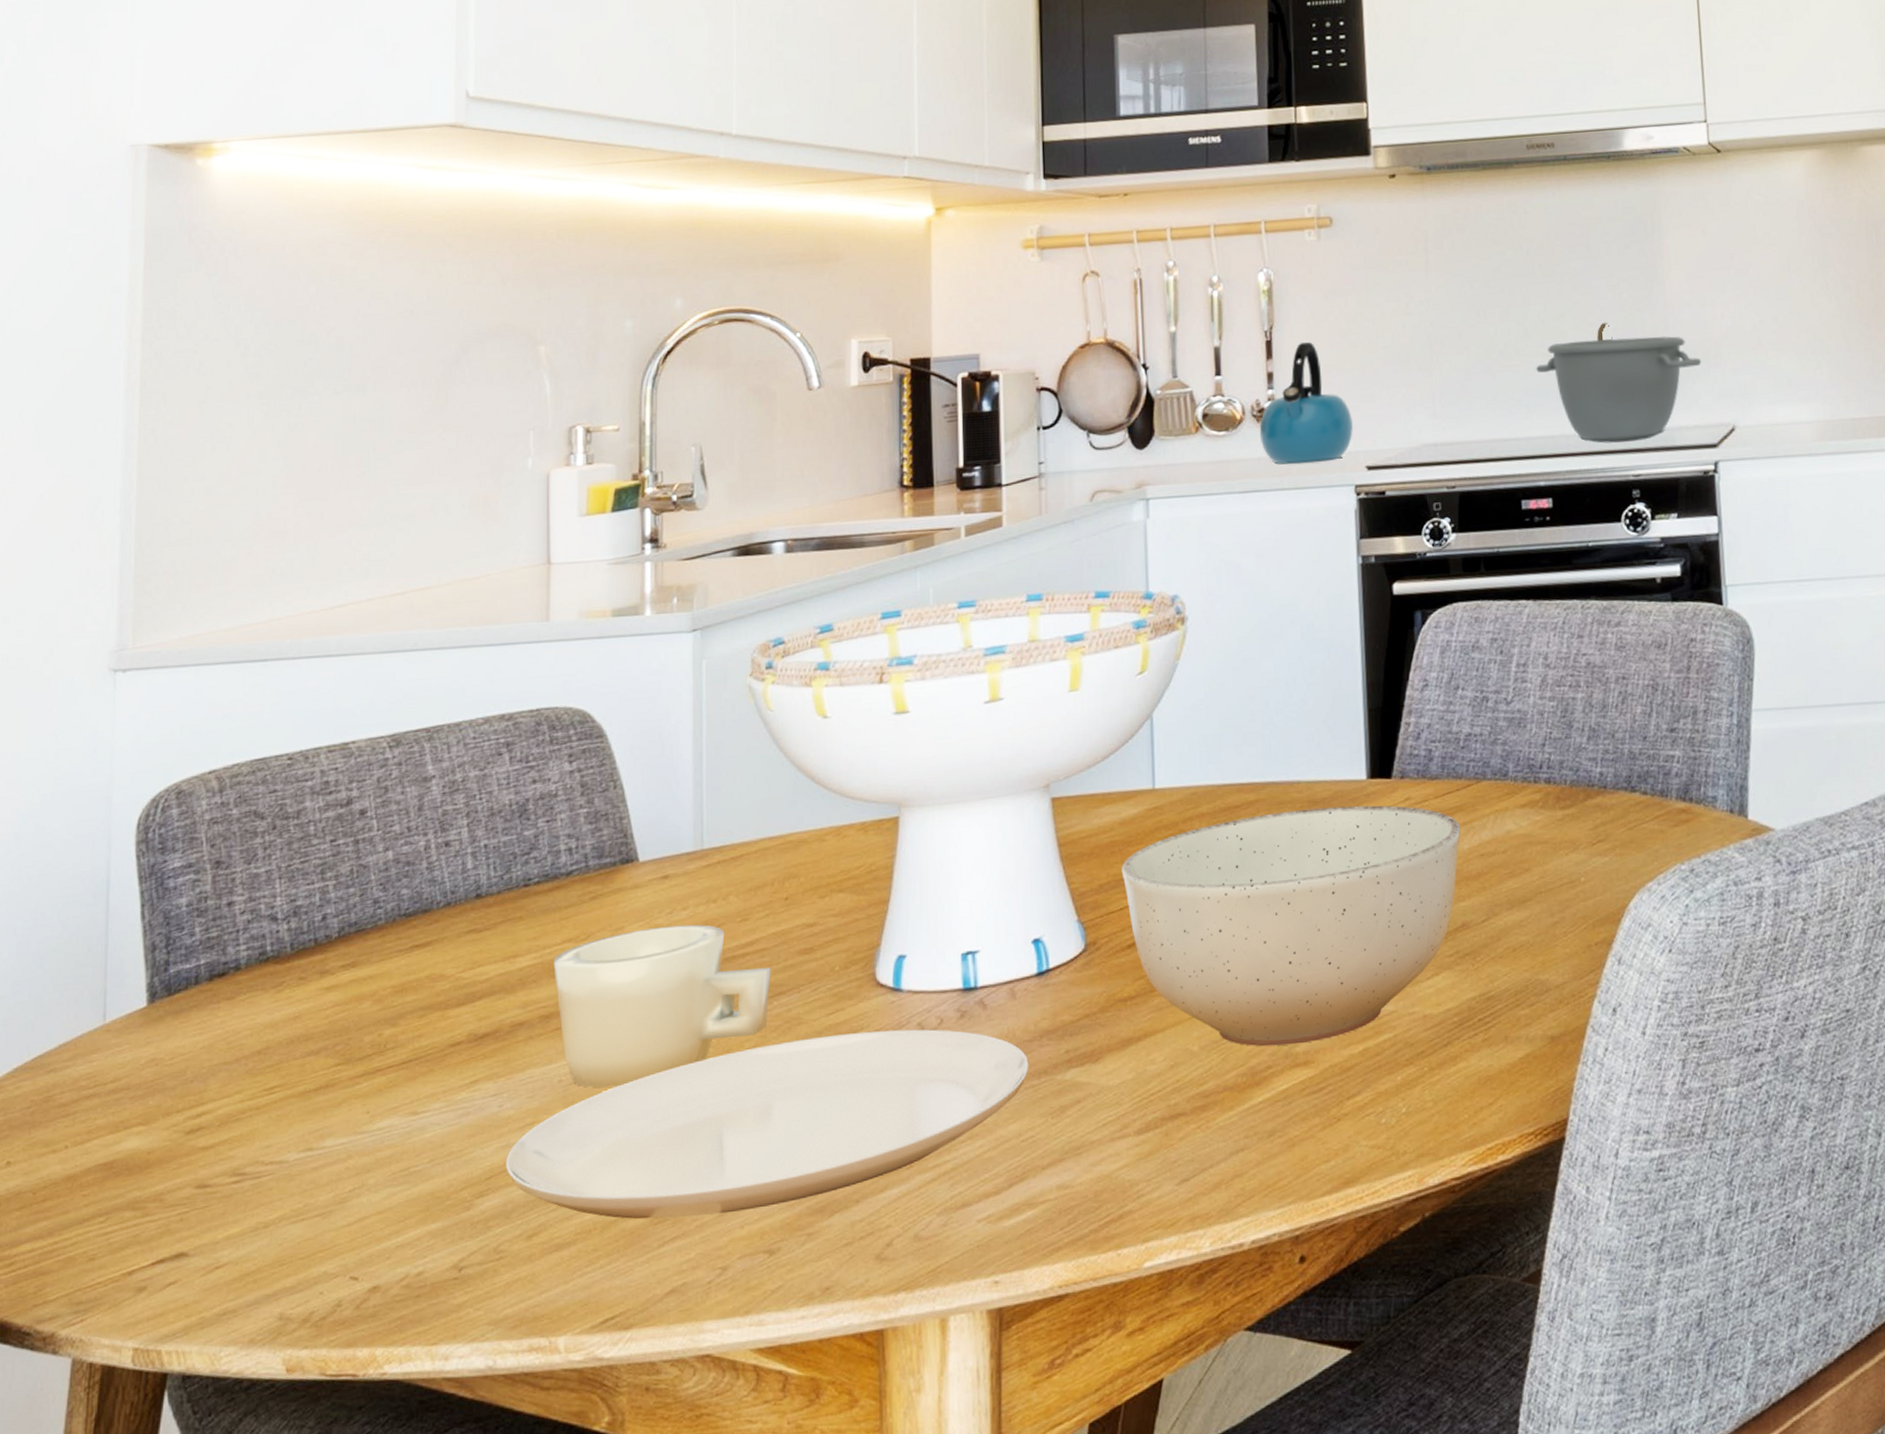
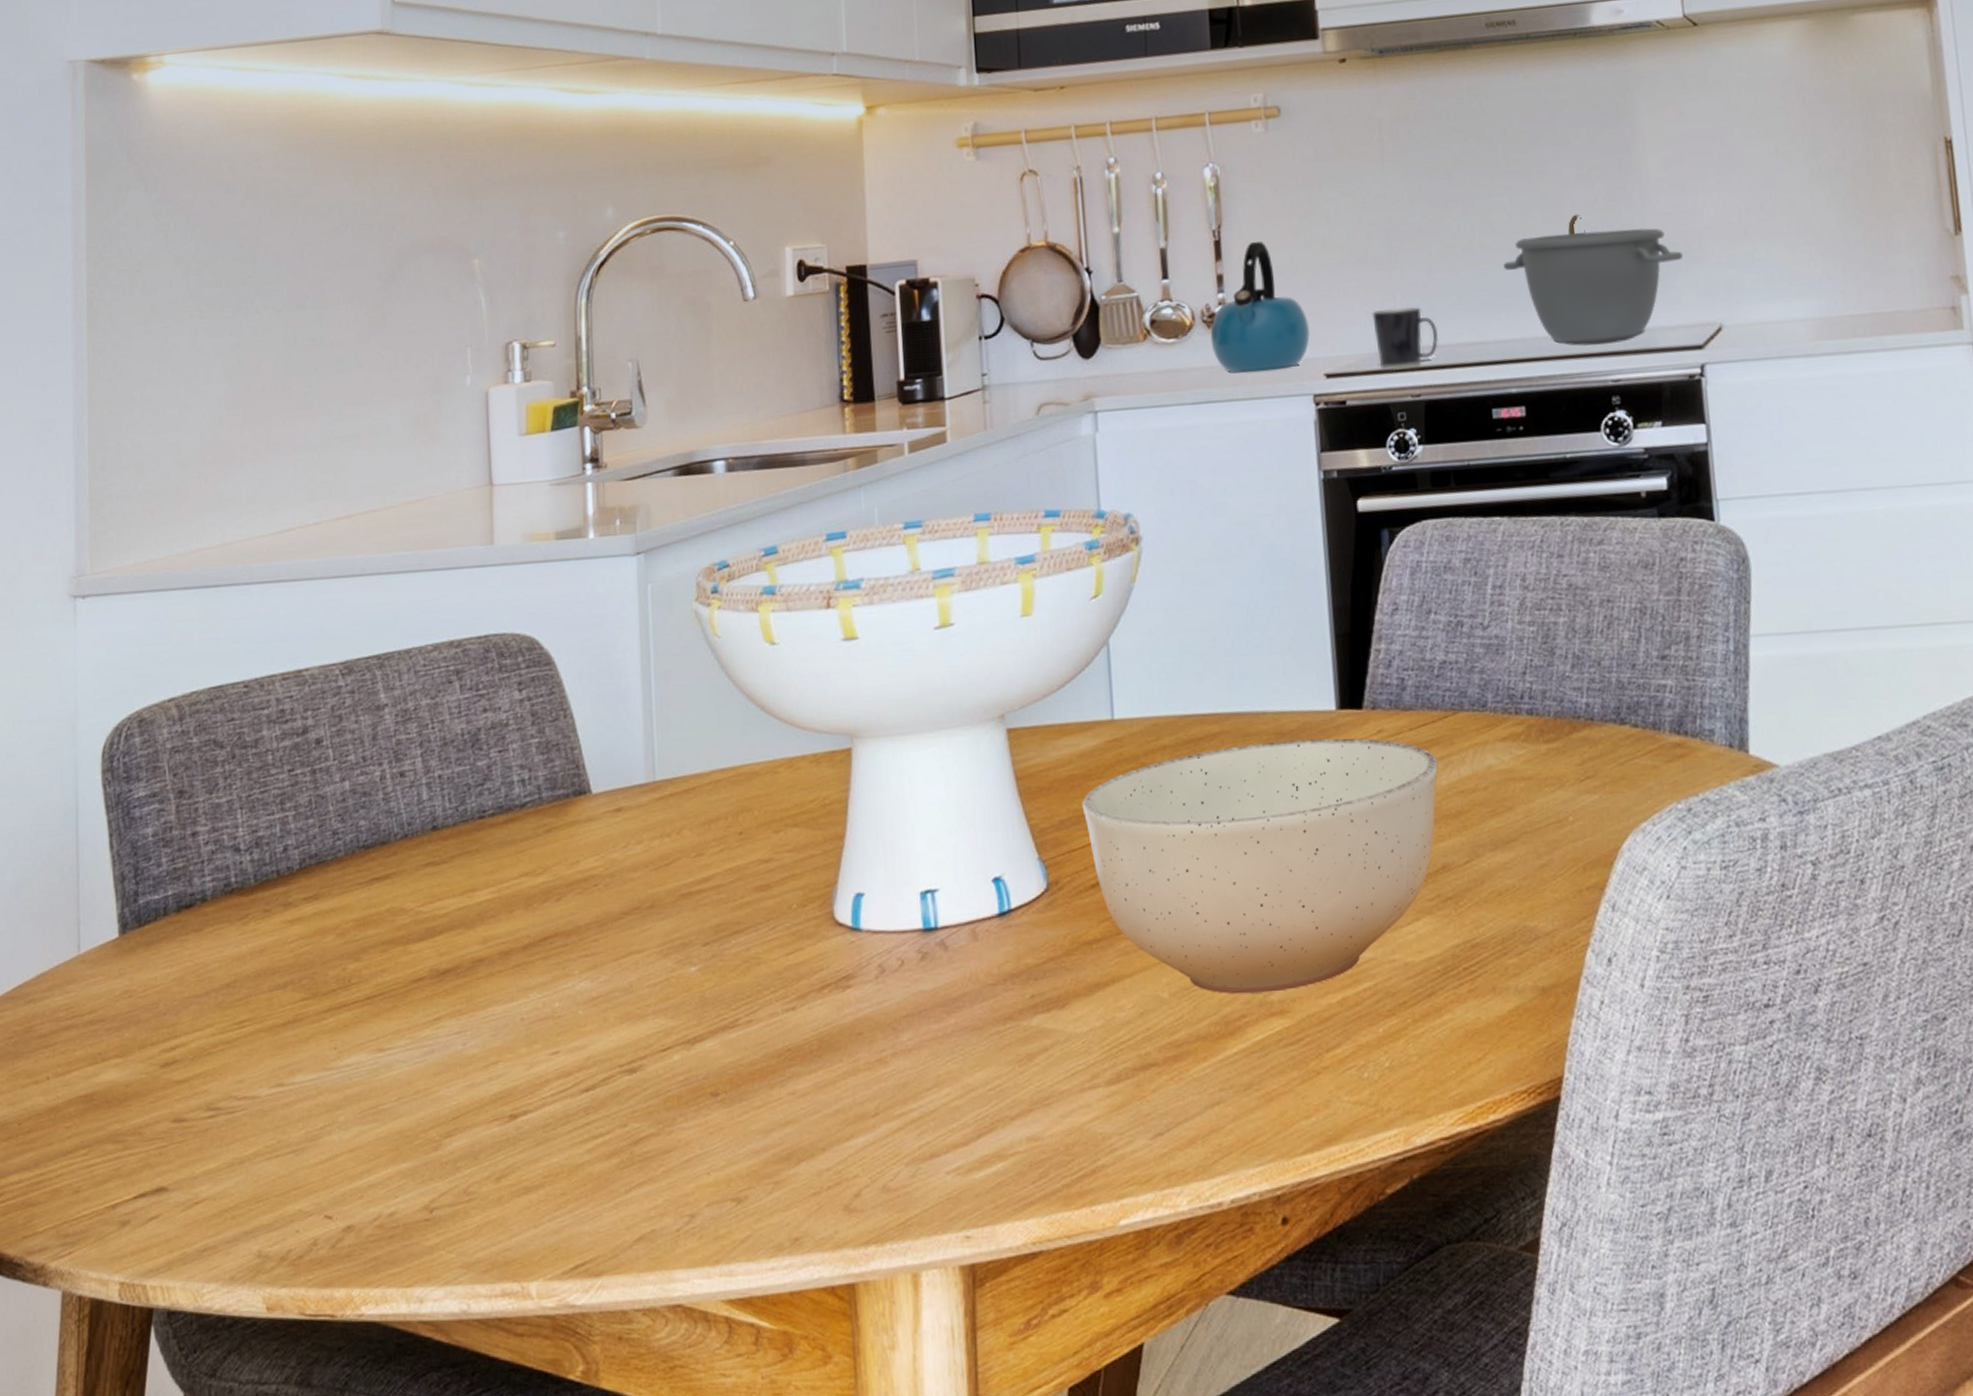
plate: present [506,1029,1029,1220] -> none [471,971,994,1164]
cup: present [553,924,771,1088] -> none [511,859,728,1027]
mug: none [1412,404,1473,465] -> present [1372,306,1438,372]

